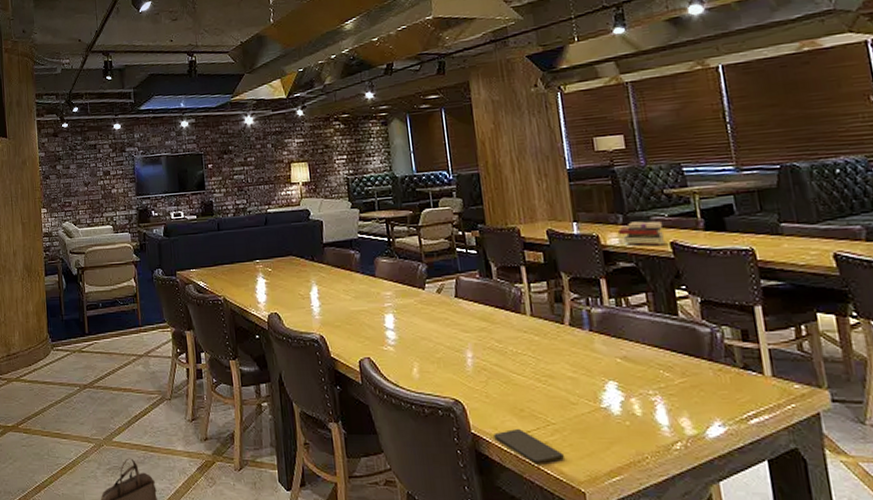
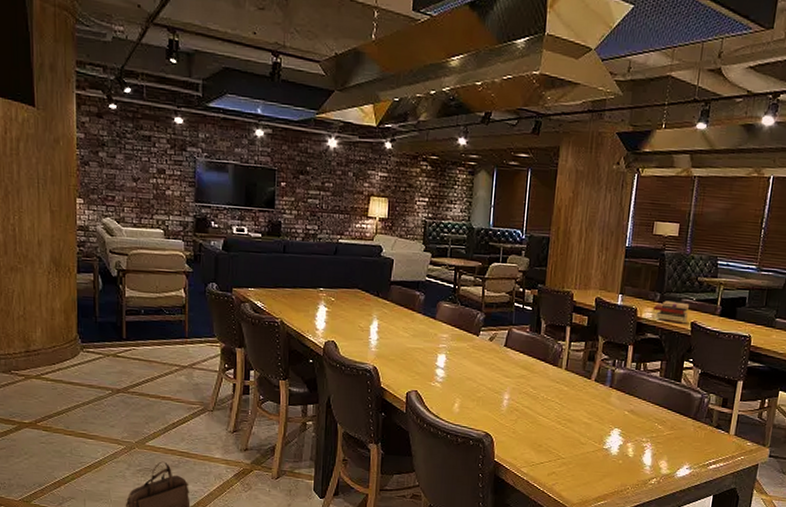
smartphone: present [494,429,564,465] -> none [512,460,565,489]

